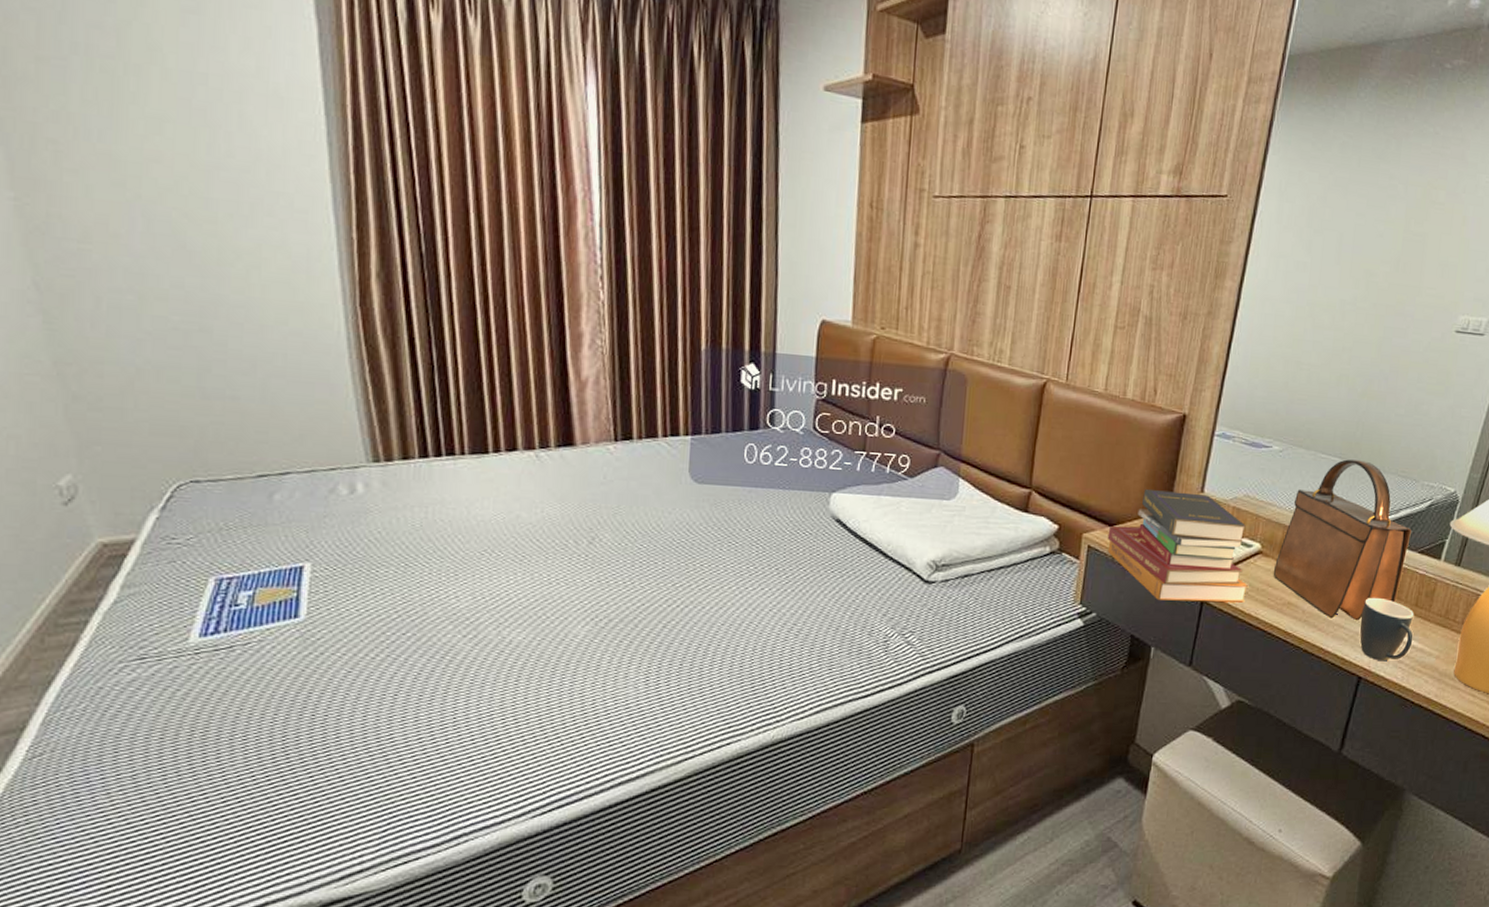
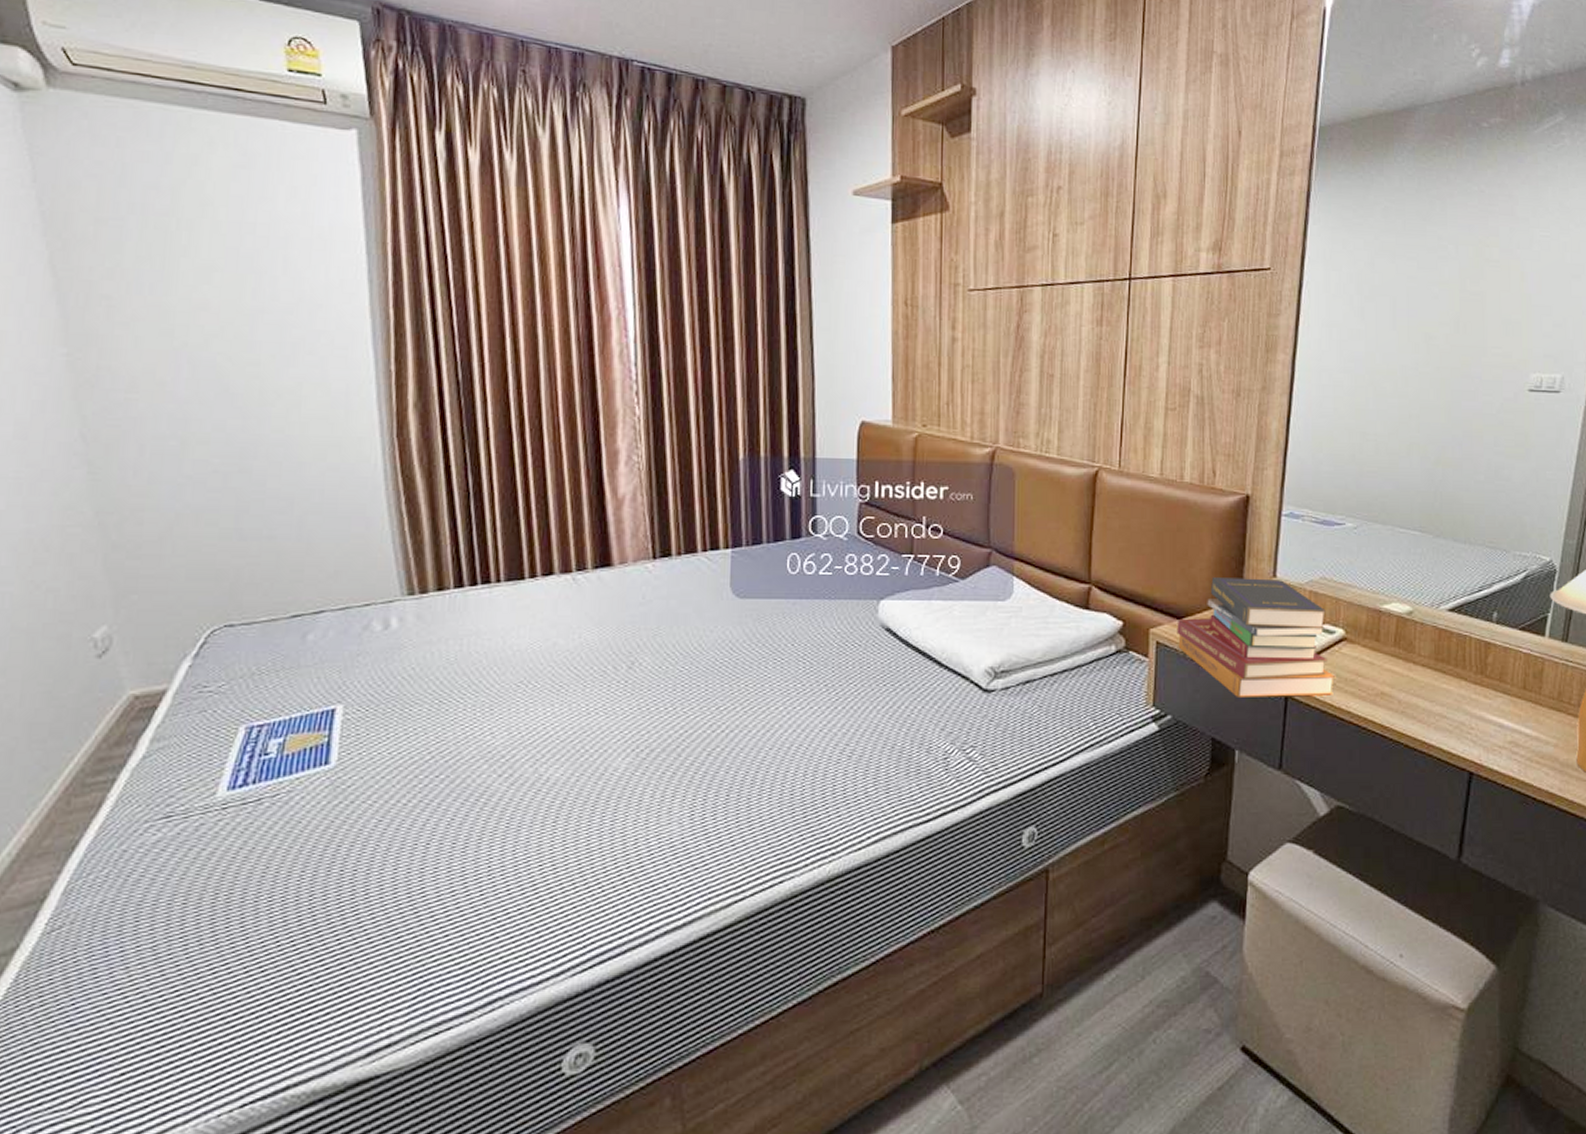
handbag: present [1273,459,1411,621] -> none [1361,532,1508,709]
mug: present [1359,597,1414,662] -> none [1464,681,1526,754]

